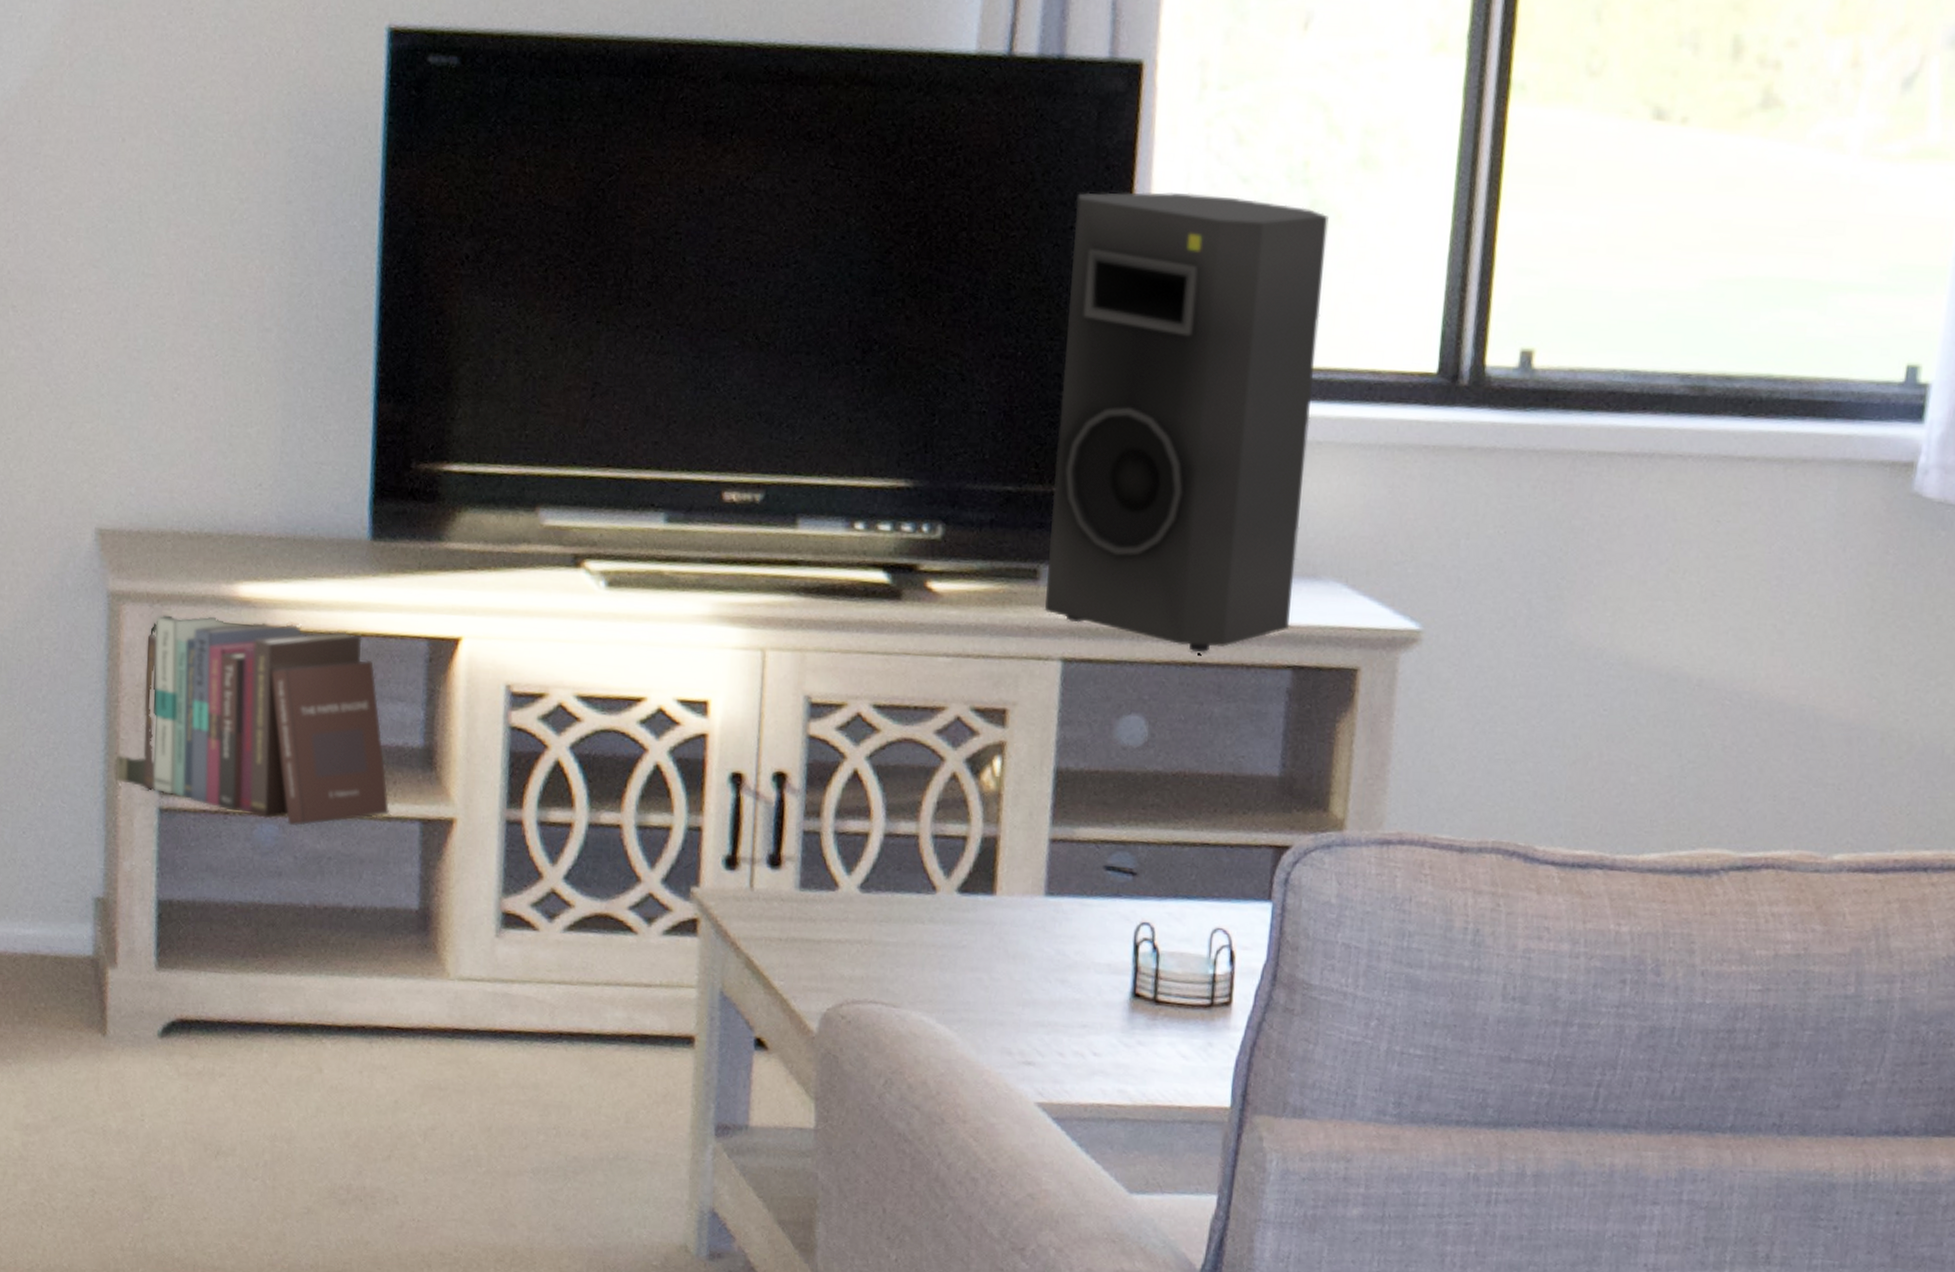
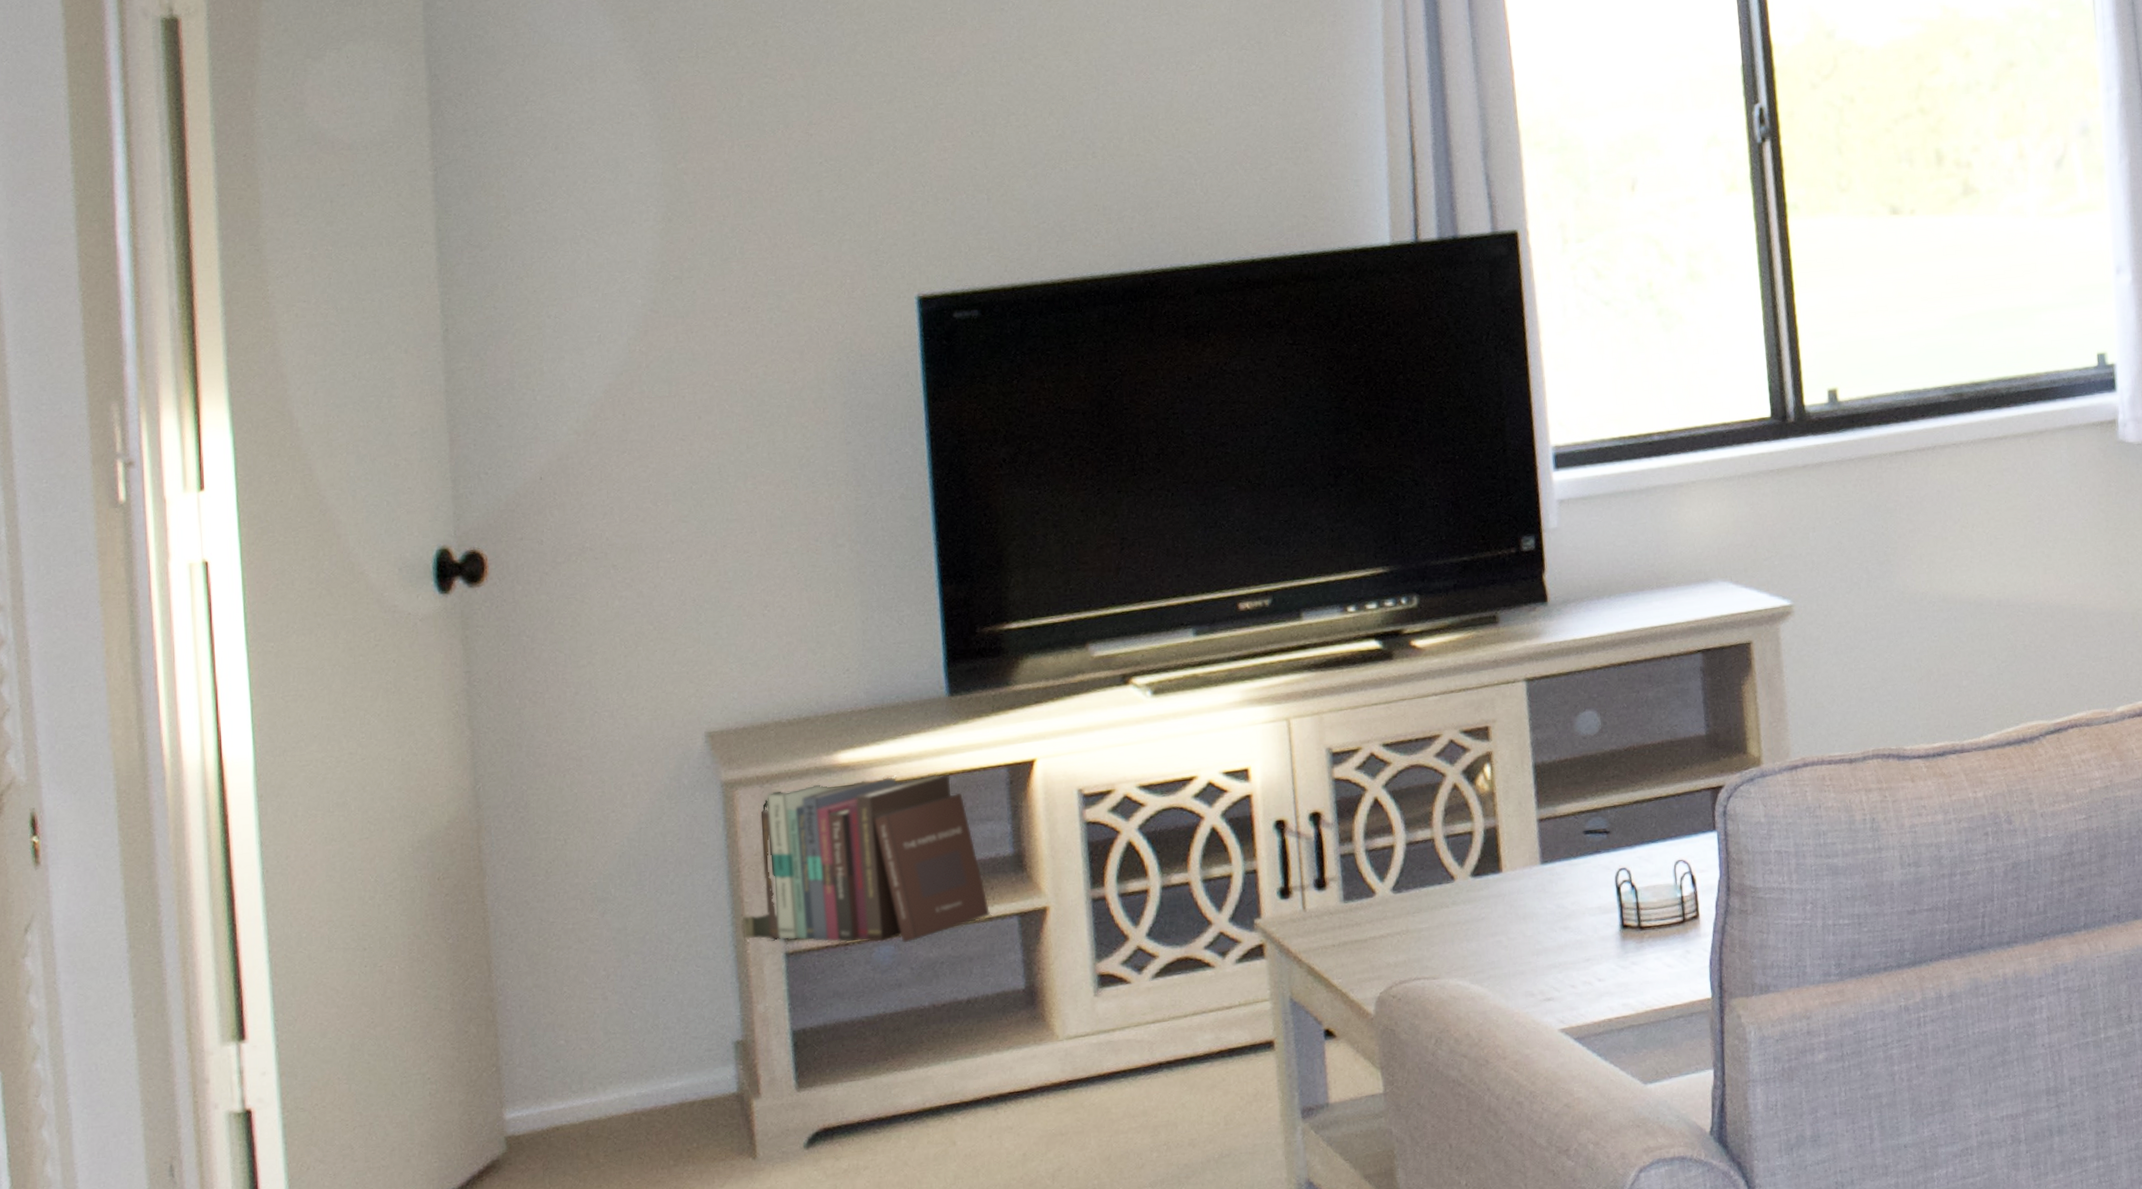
speaker: present [1044,192,1329,652] -> none [1484,315,1695,654]

